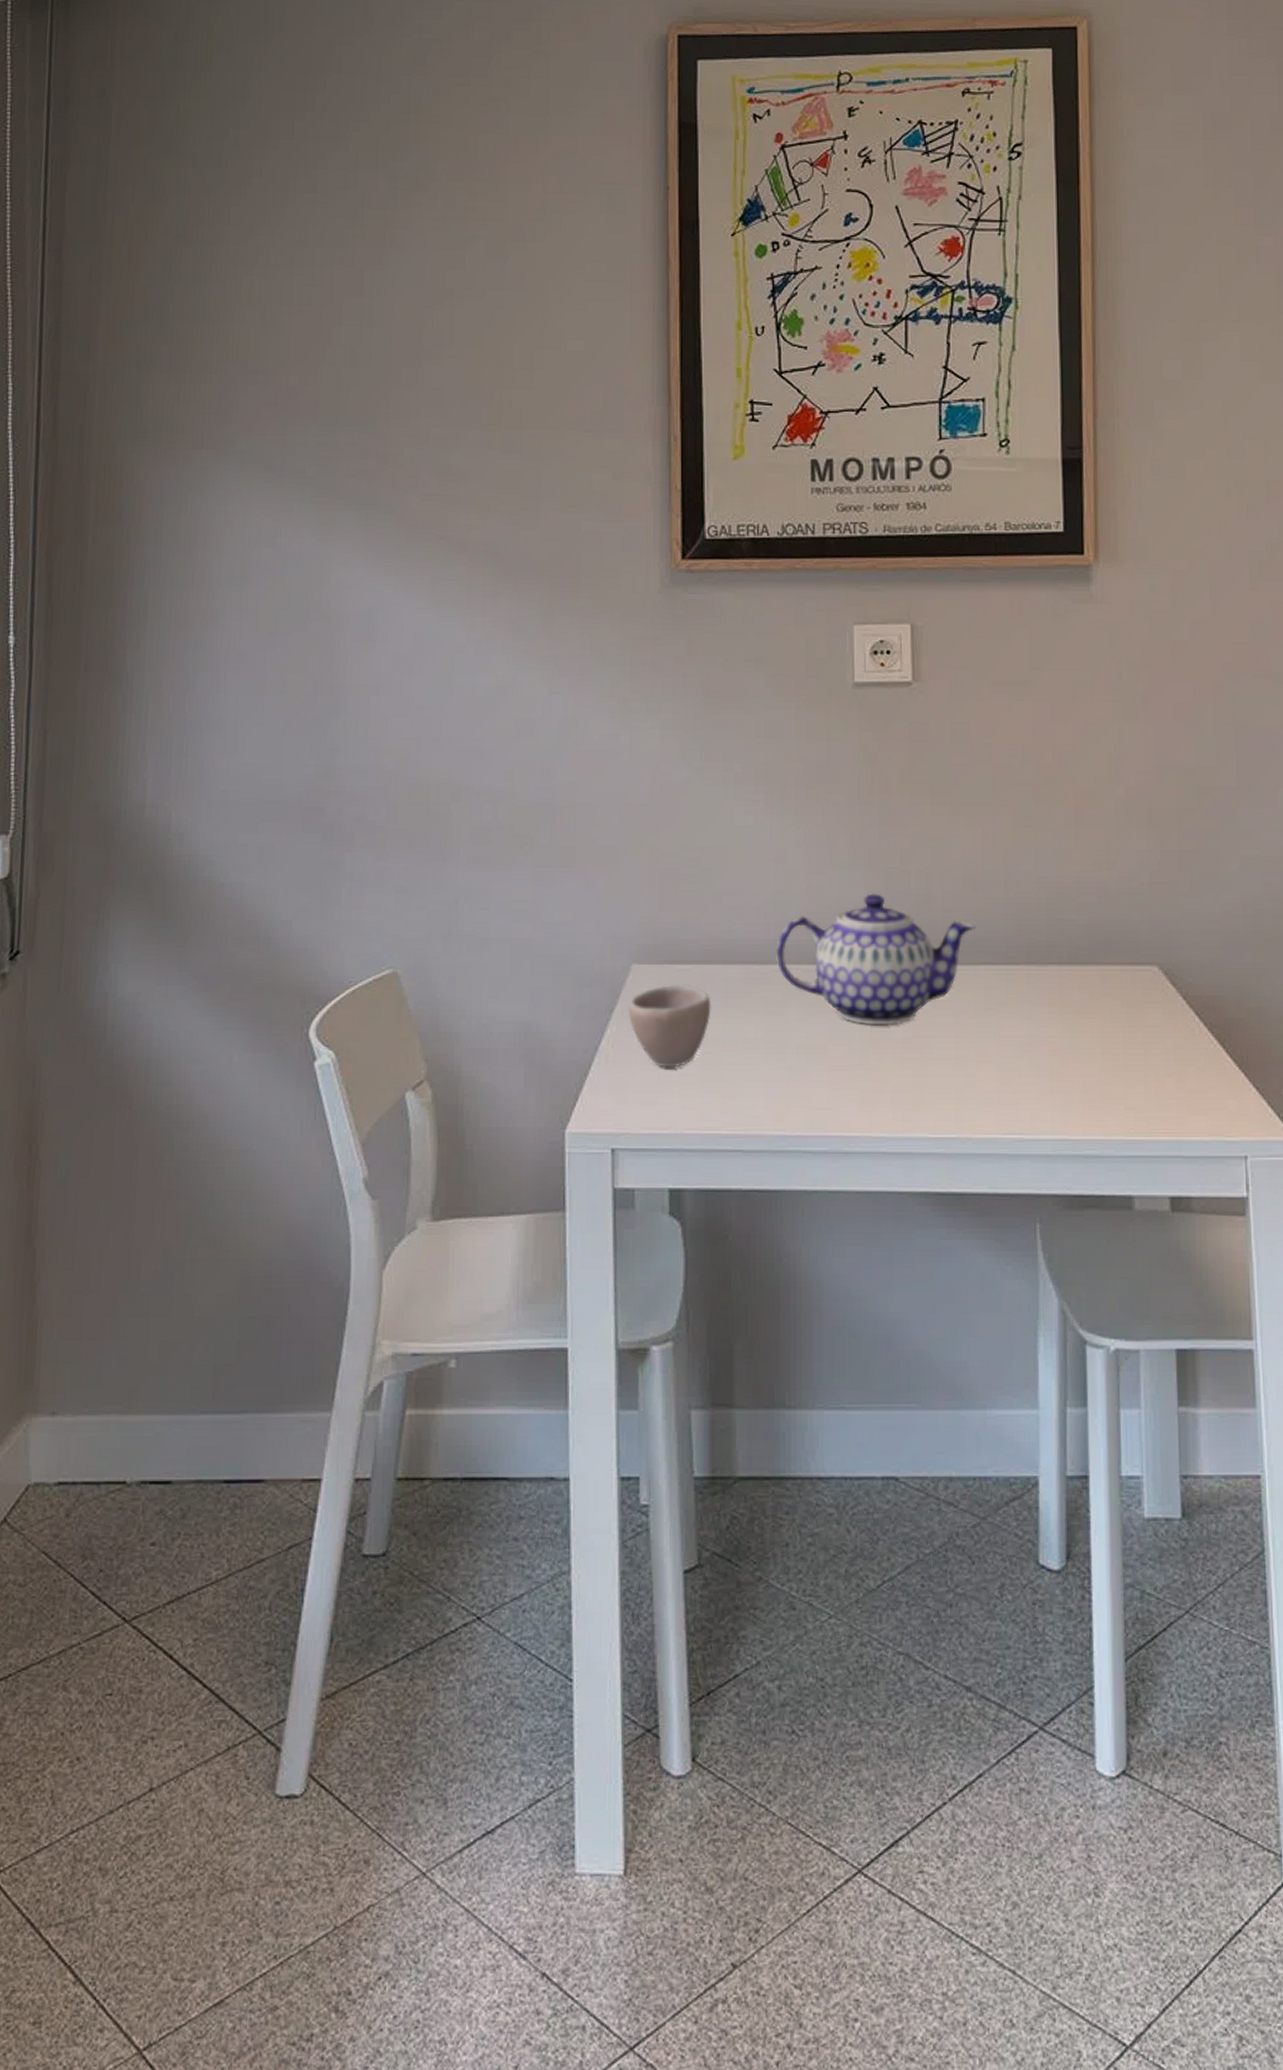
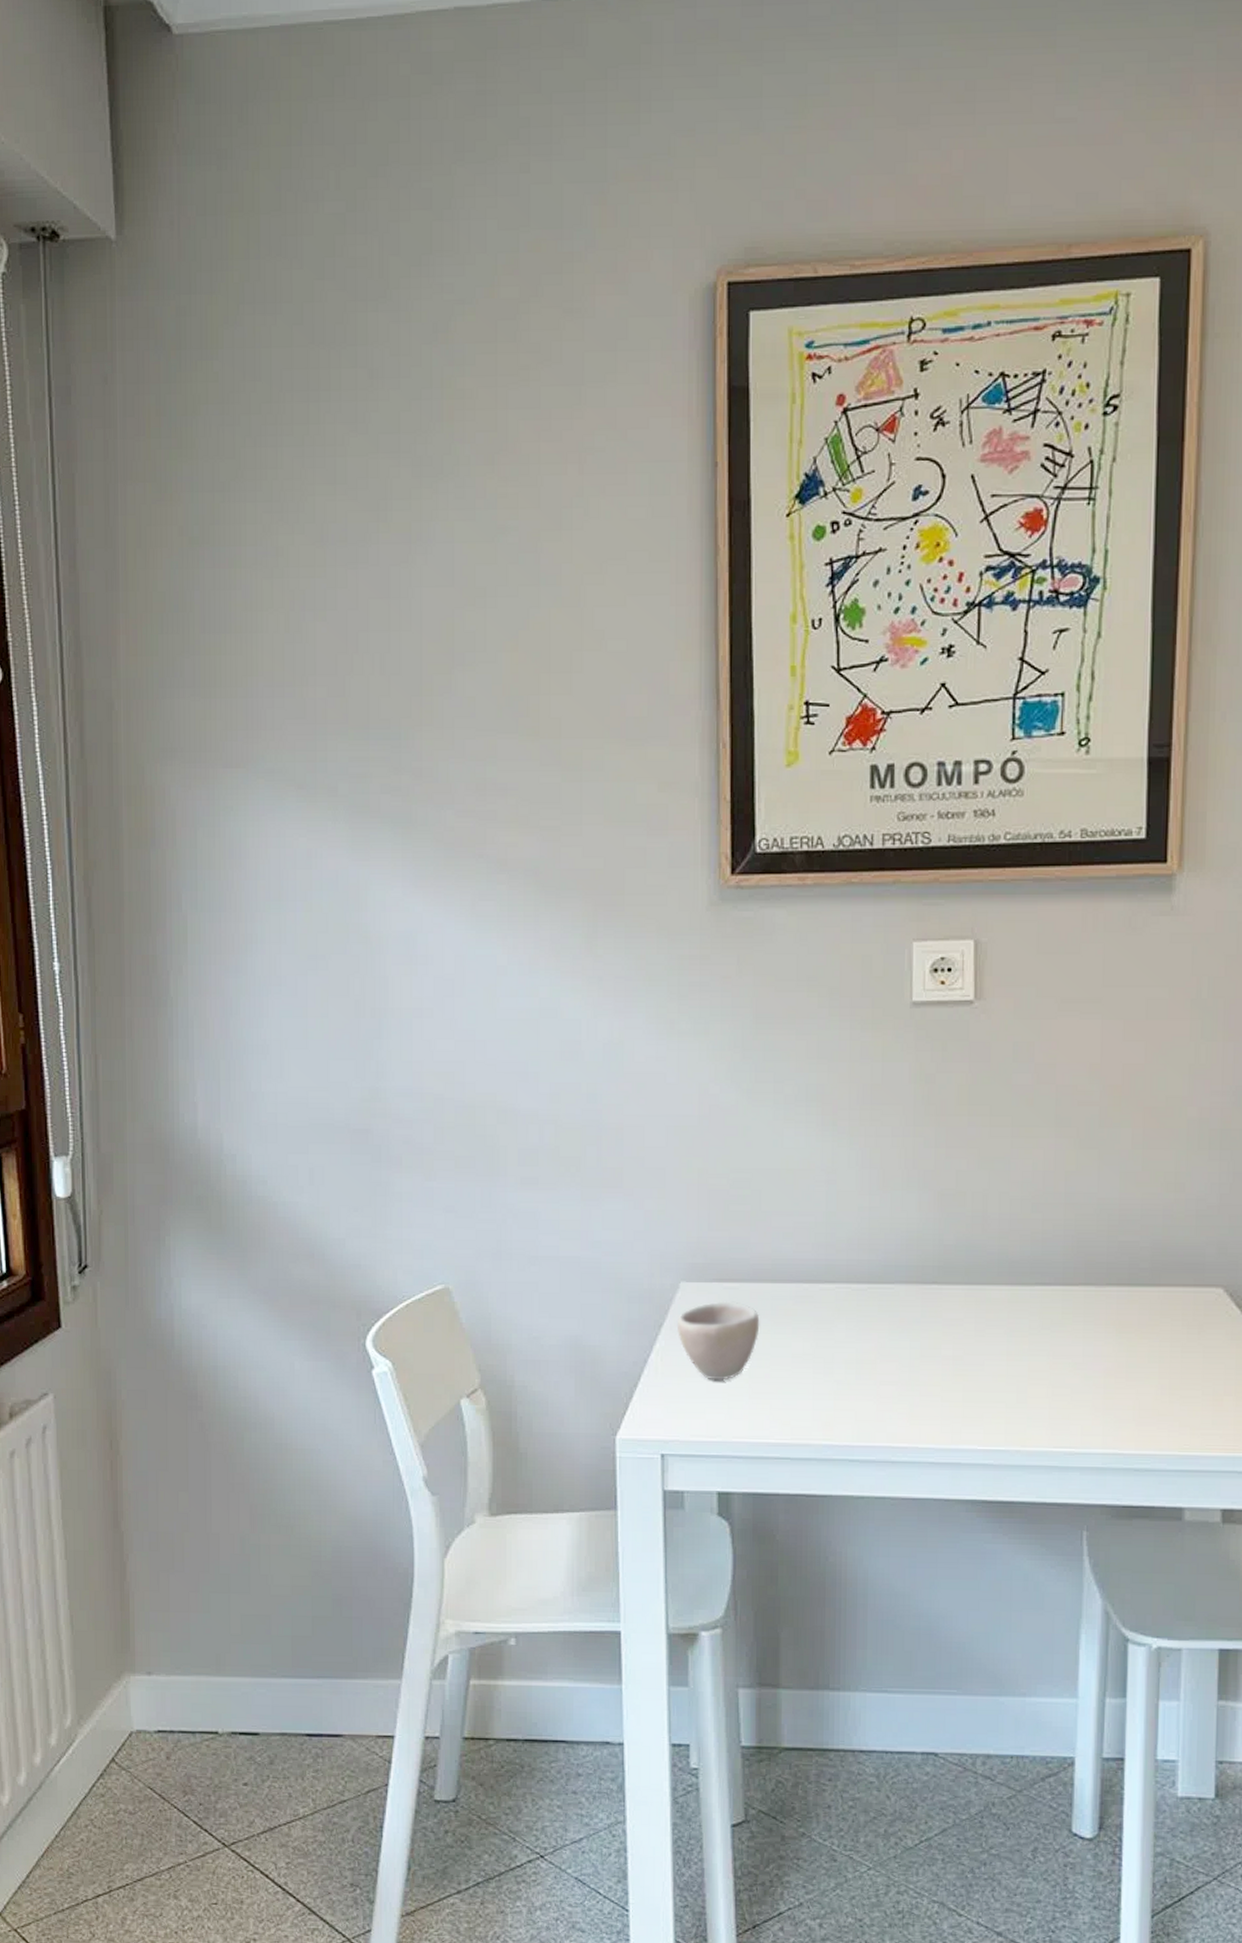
teapot: present [776,894,976,1026] -> none [826,1215,1033,1343]

